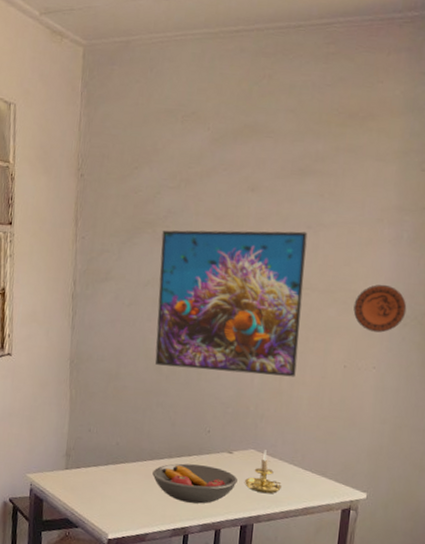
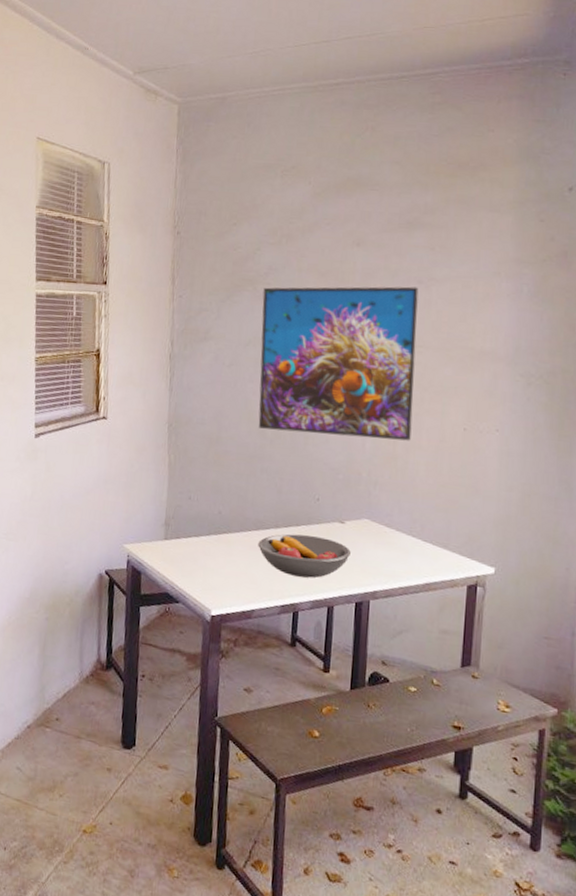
candle holder: present [245,450,282,494] -> none [359,519,399,568]
decorative plate: present [353,284,407,333] -> none [472,341,531,393]

